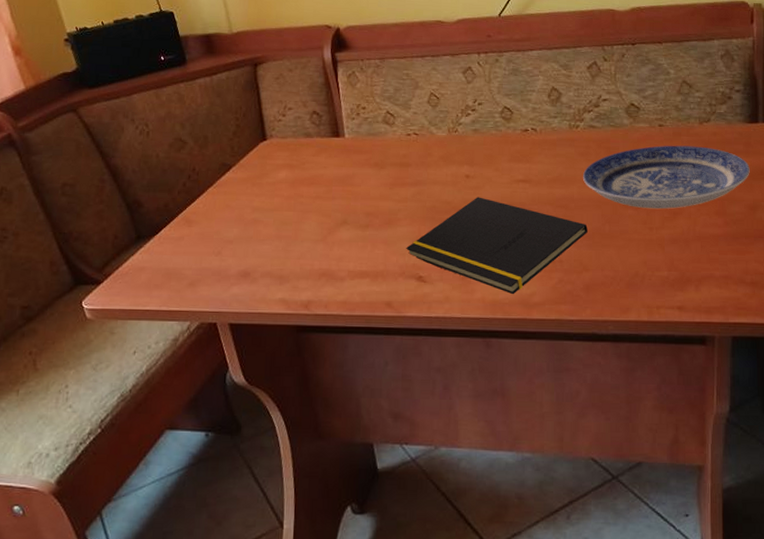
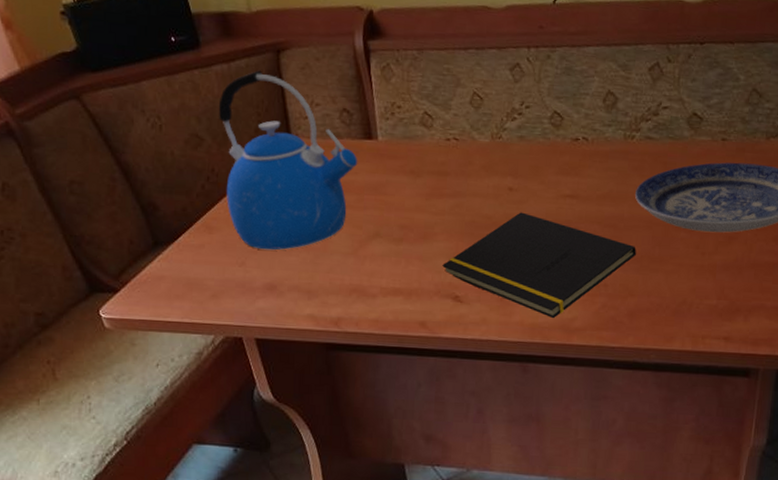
kettle: none [200,81,327,240] -> present [218,70,358,250]

